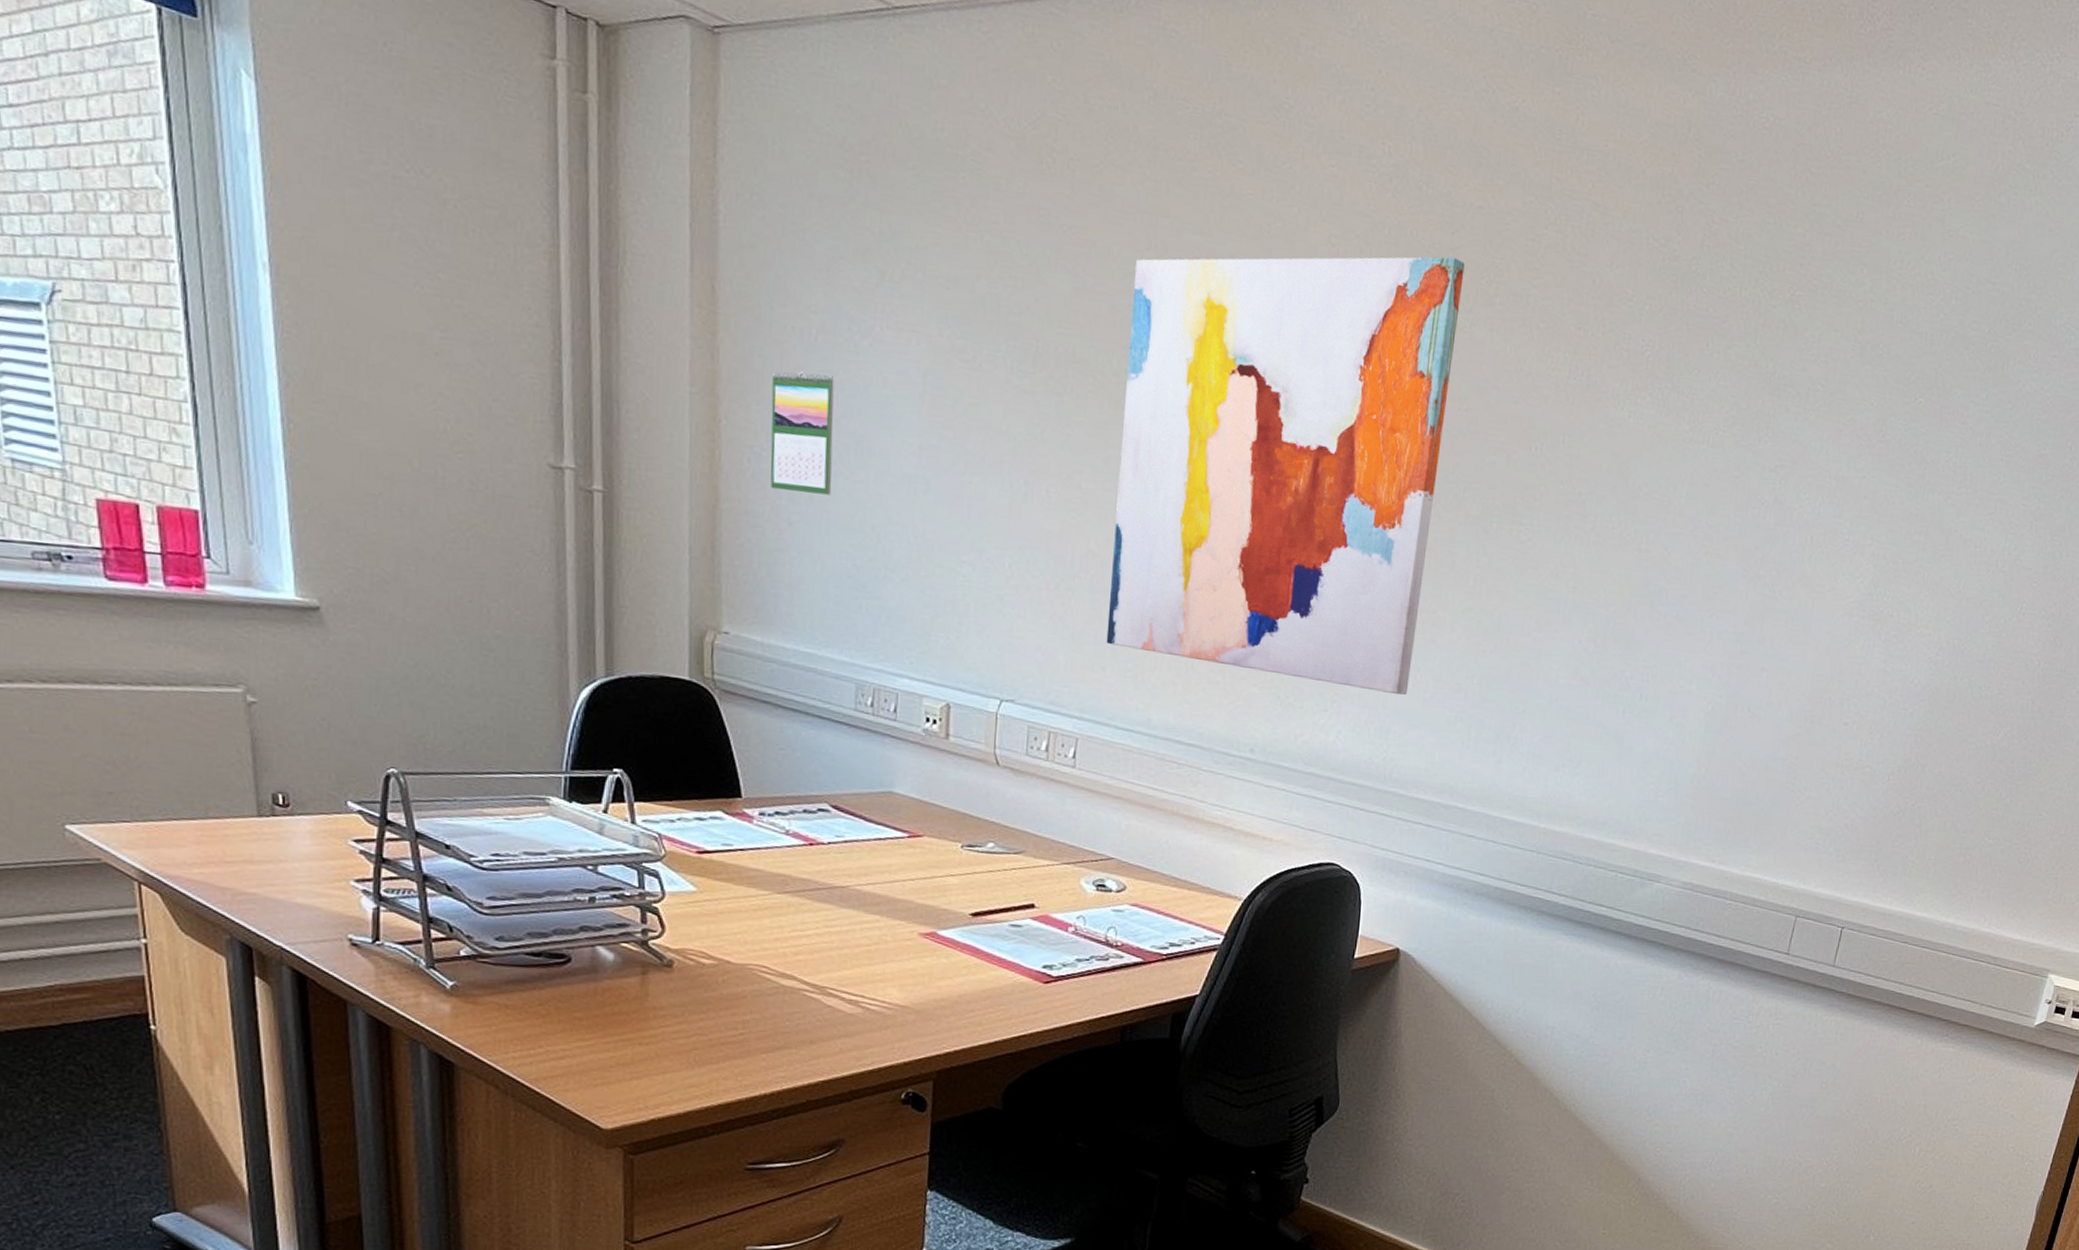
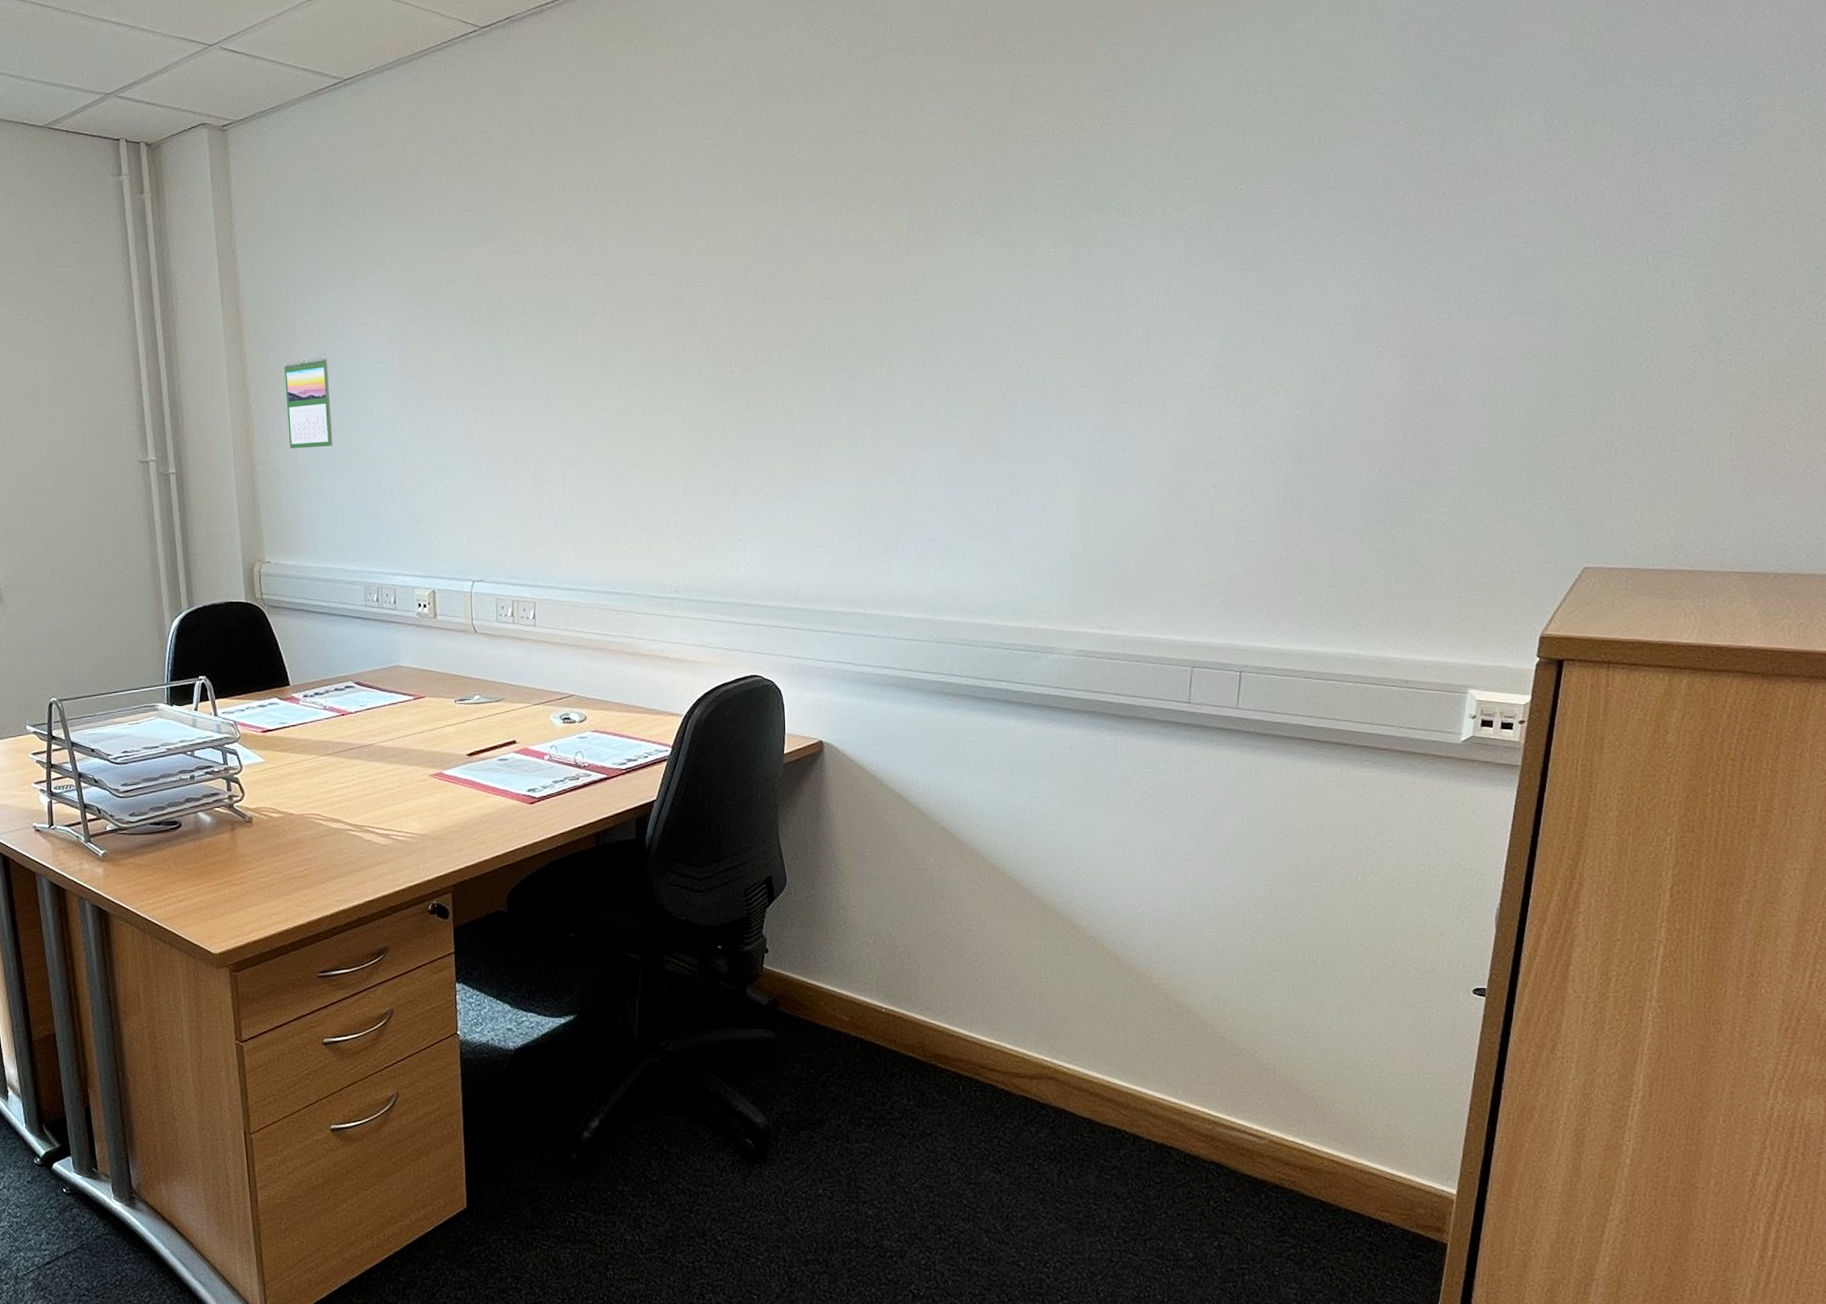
wall art: present [1106,256,1465,695] -> none [540,162,806,526]

